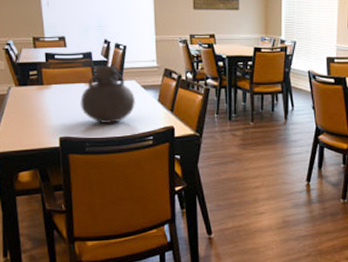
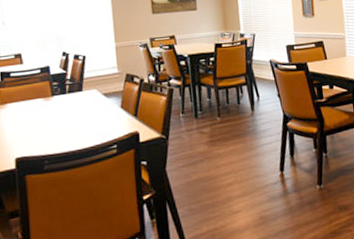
vase: present [80,64,135,124] -> none [38,77,97,138]

